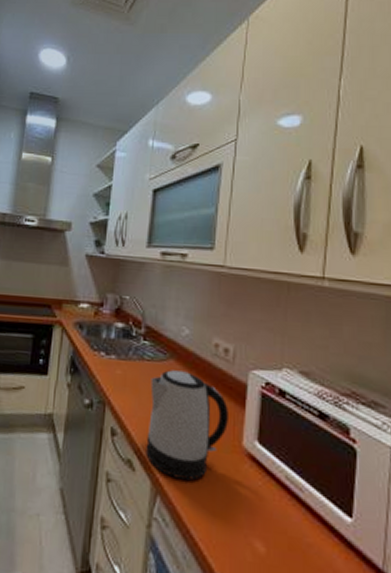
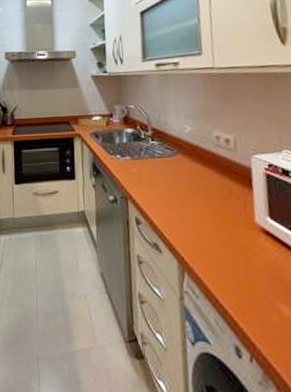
kettle: present [146,370,228,481] -> none [163,163,239,257]

